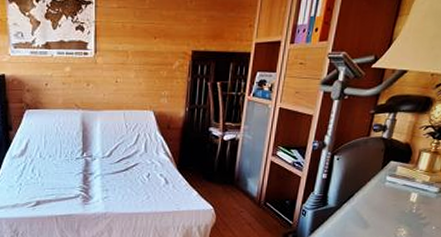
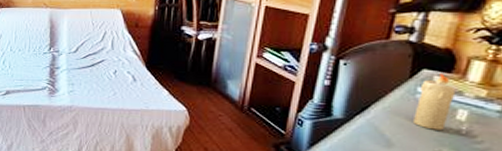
candle: none [383,164,411,211] -> present [413,73,456,130]

